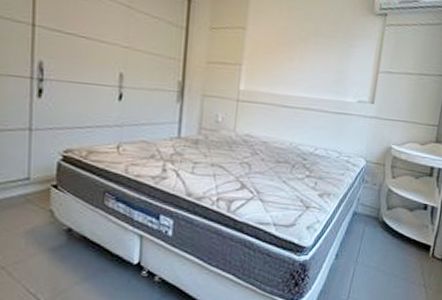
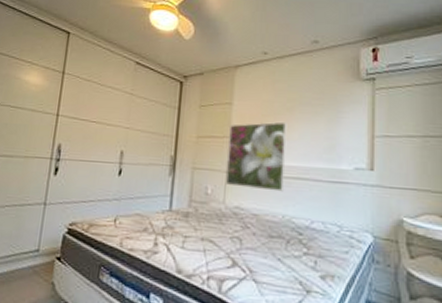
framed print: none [237,51,301,121] -> present [226,121,287,192]

